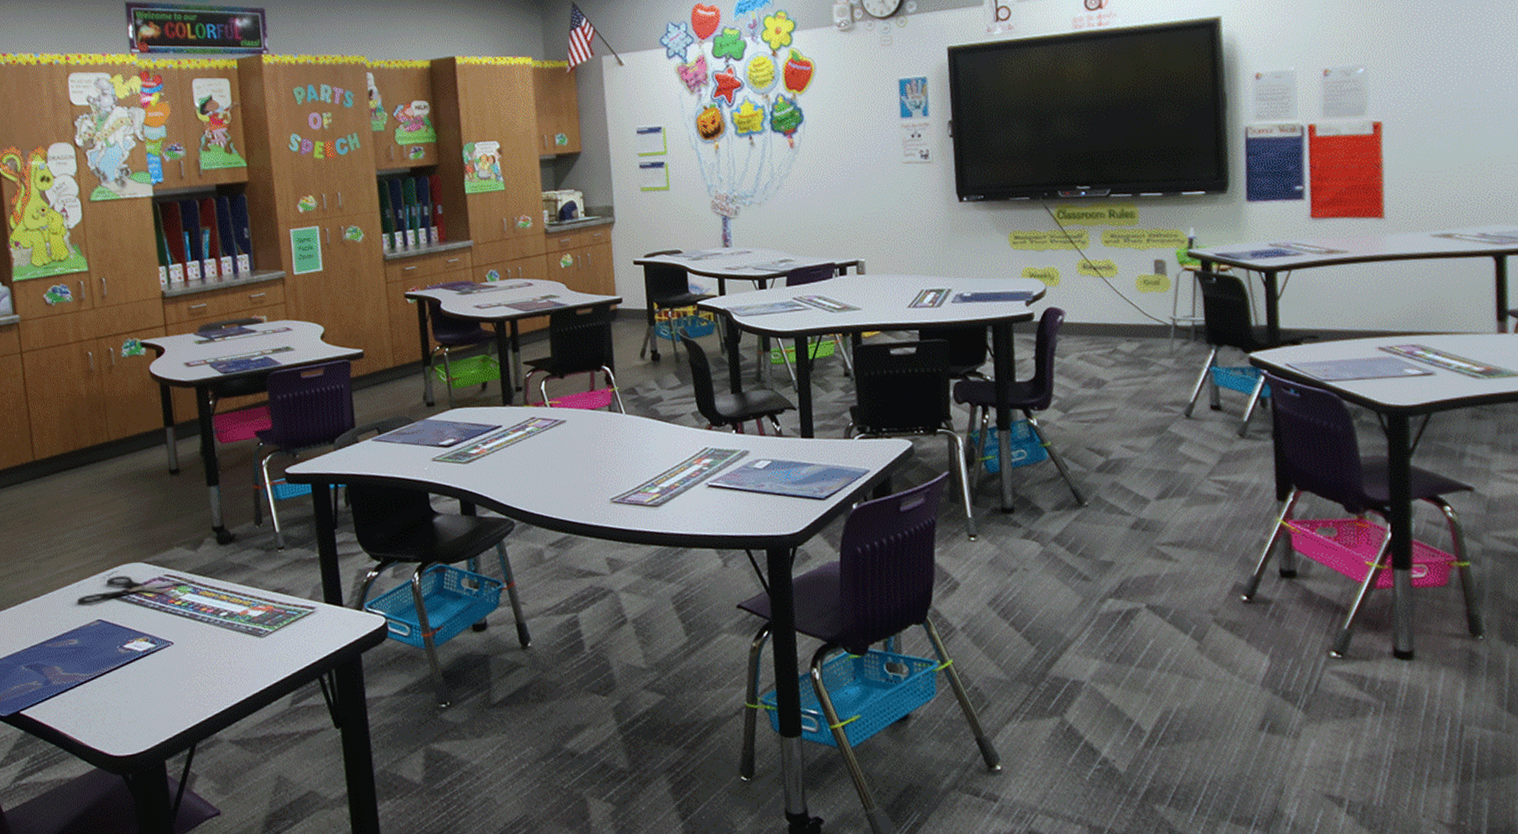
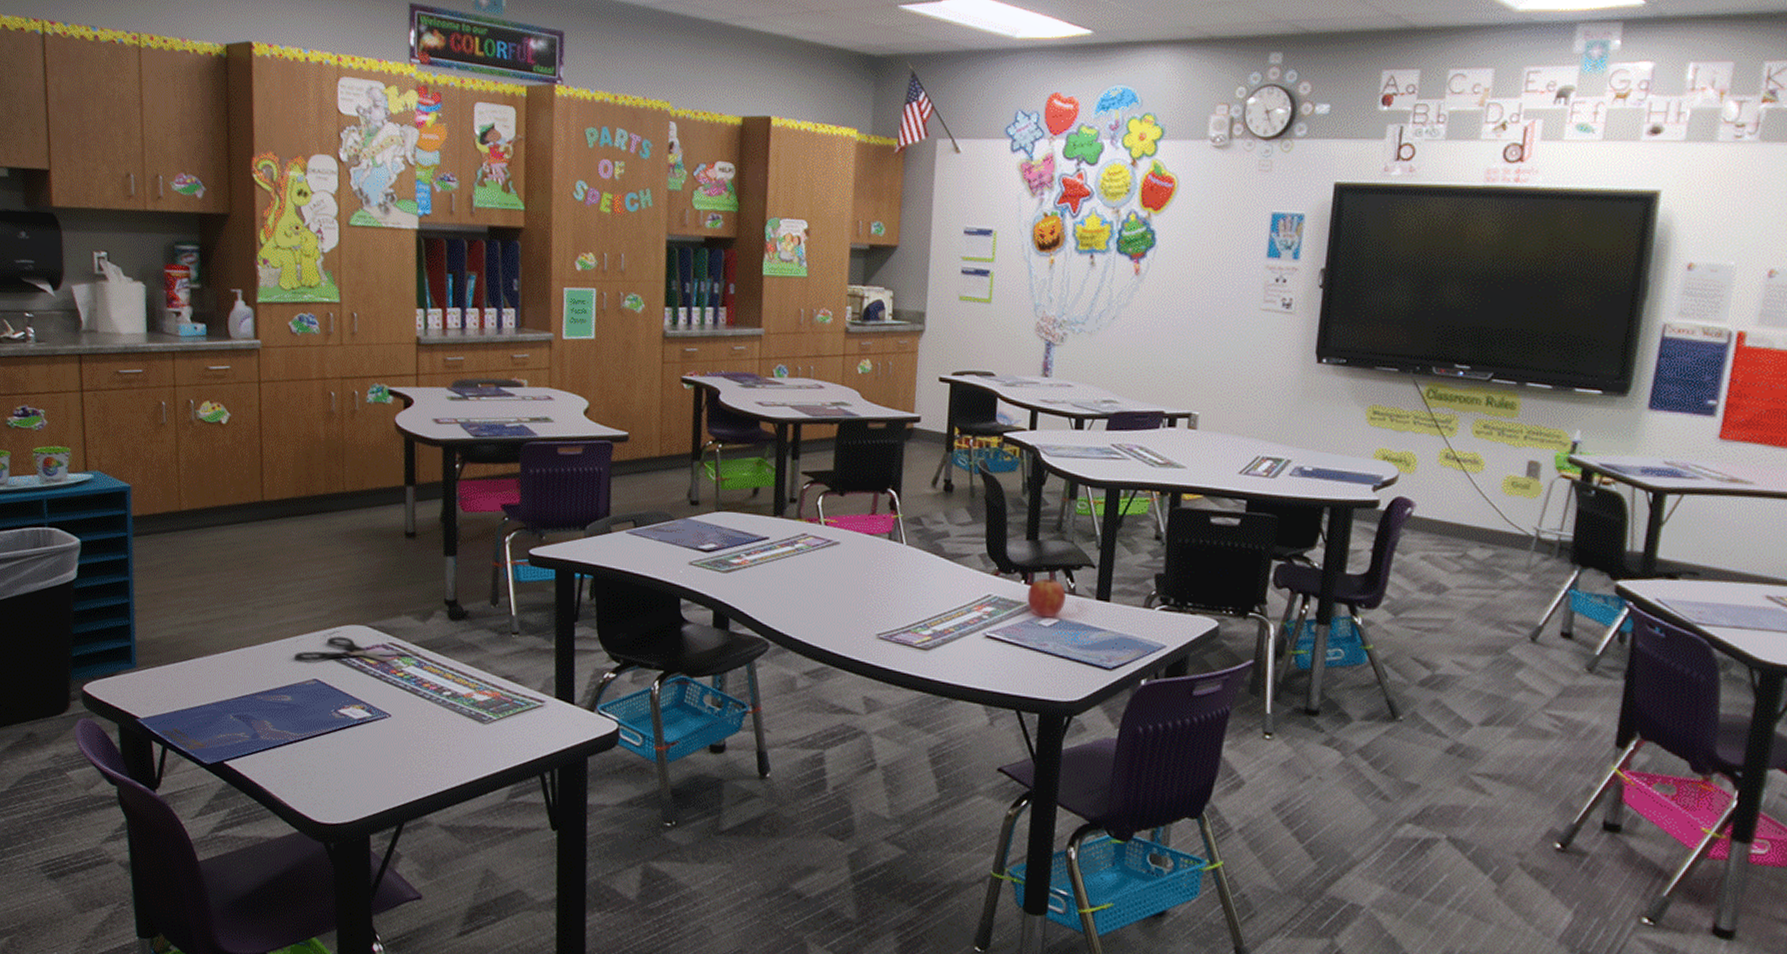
apple: none [739,423,774,461] -> present [1027,577,1066,618]

